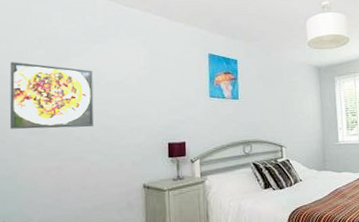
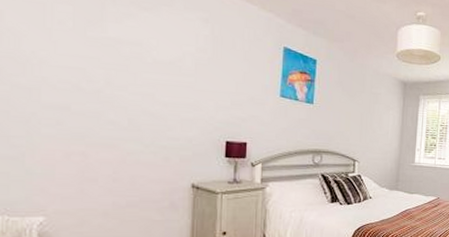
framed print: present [9,62,94,129] -> none [16,13,136,111]

